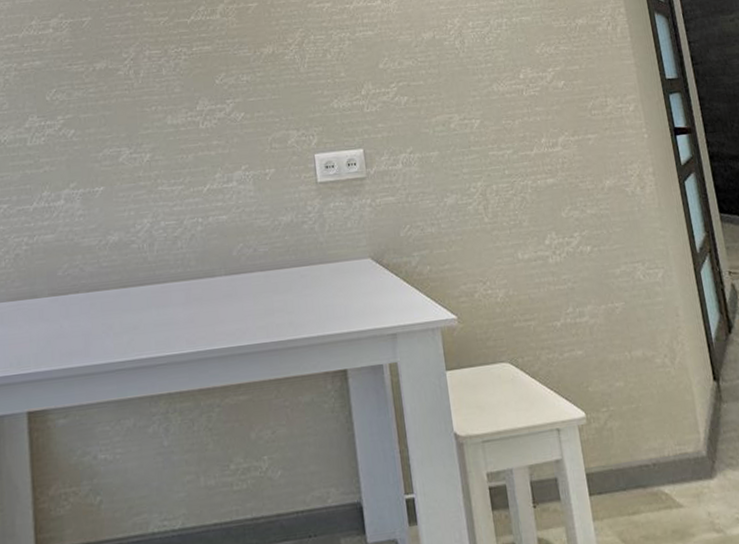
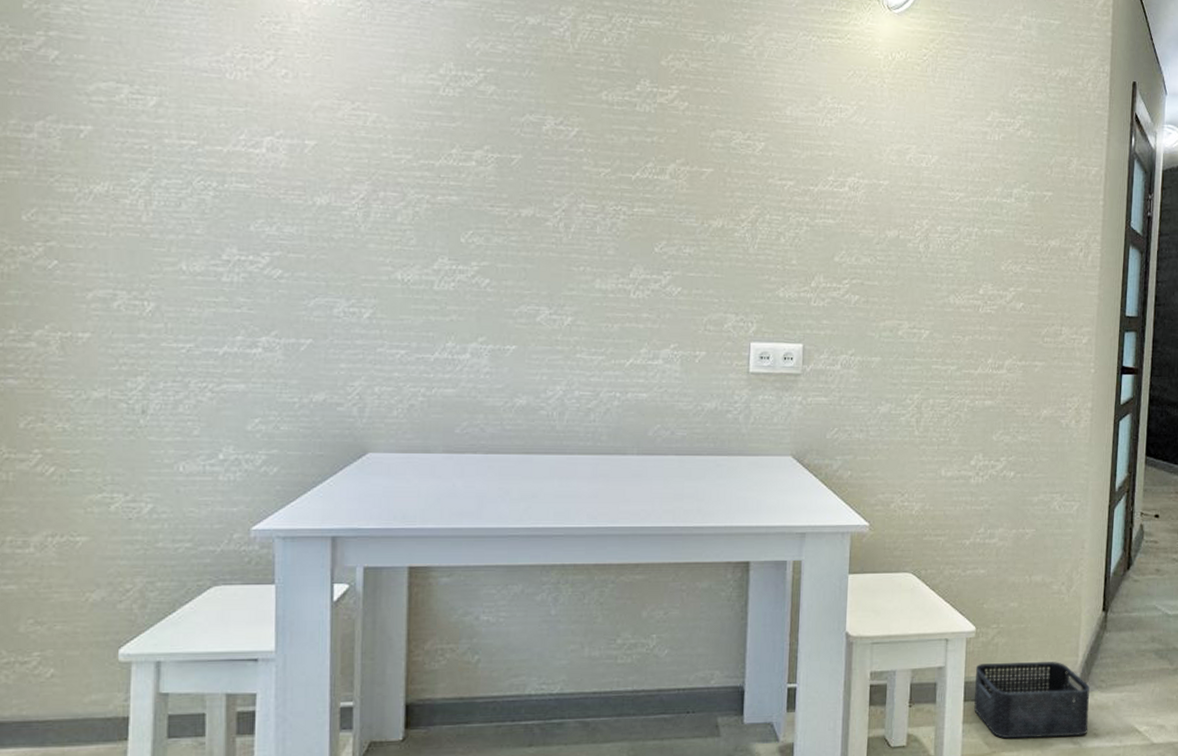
storage bin: none [594,441,730,534] -> present [973,662,1090,739]

